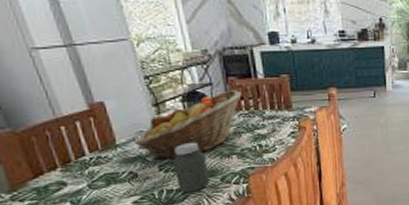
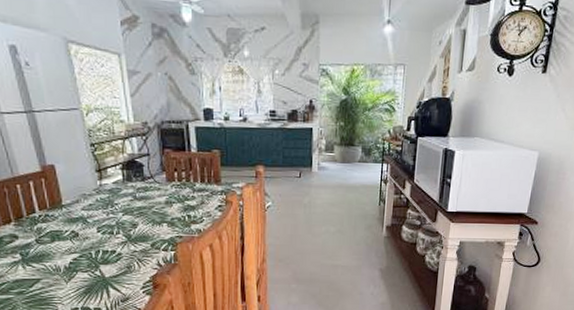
fruit basket: present [134,90,242,160] -> none [77,162,176,222]
jar: present [172,142,211,194] -> none [109,208,142,256]

